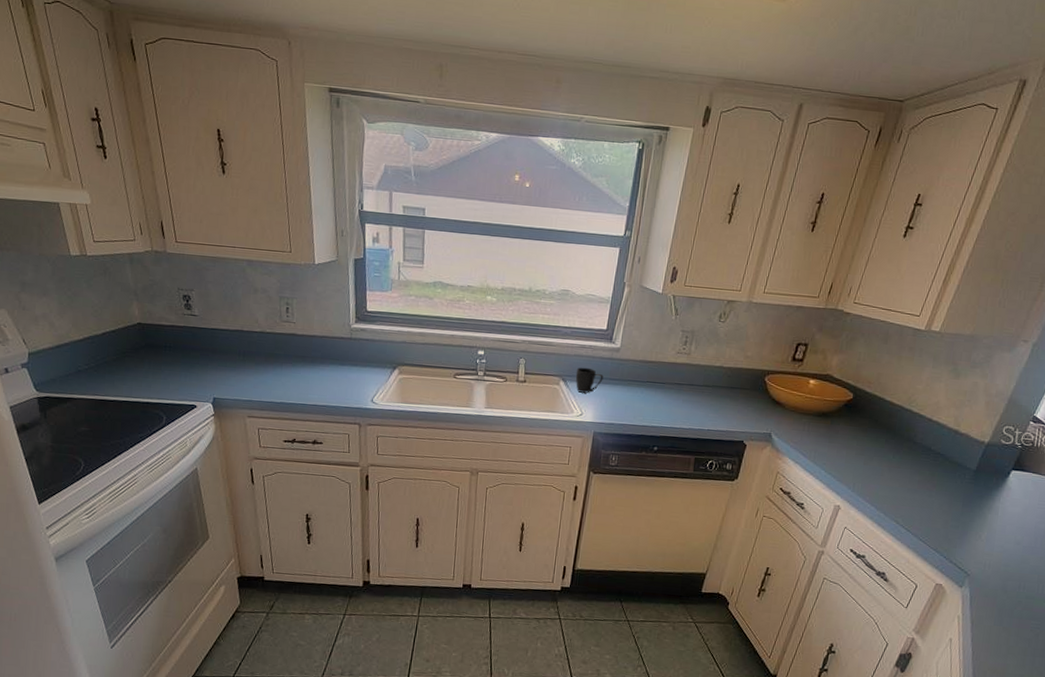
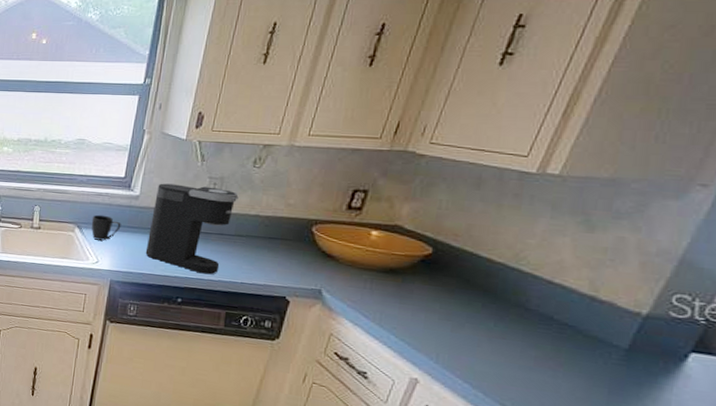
coffee maker: none [625,336,707,423] -> present [145,183,239,275]

